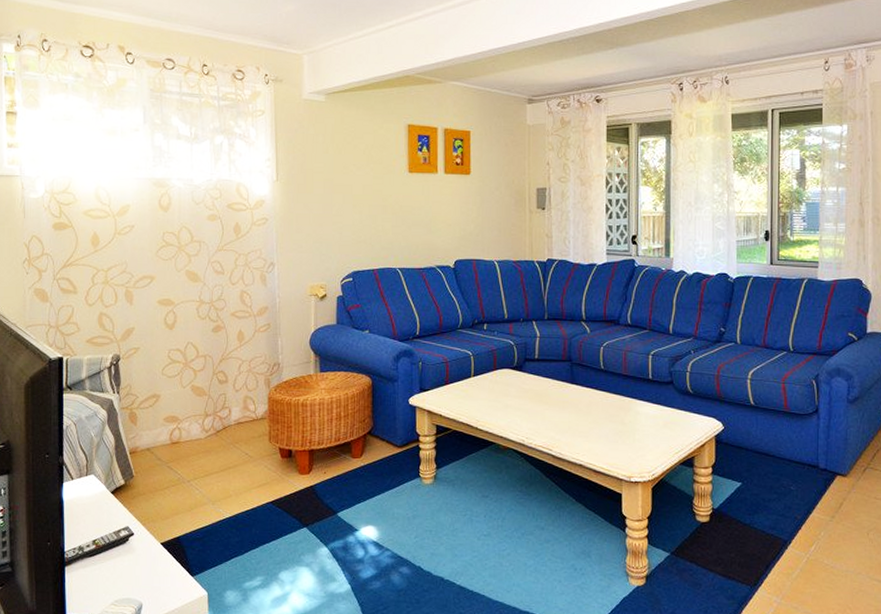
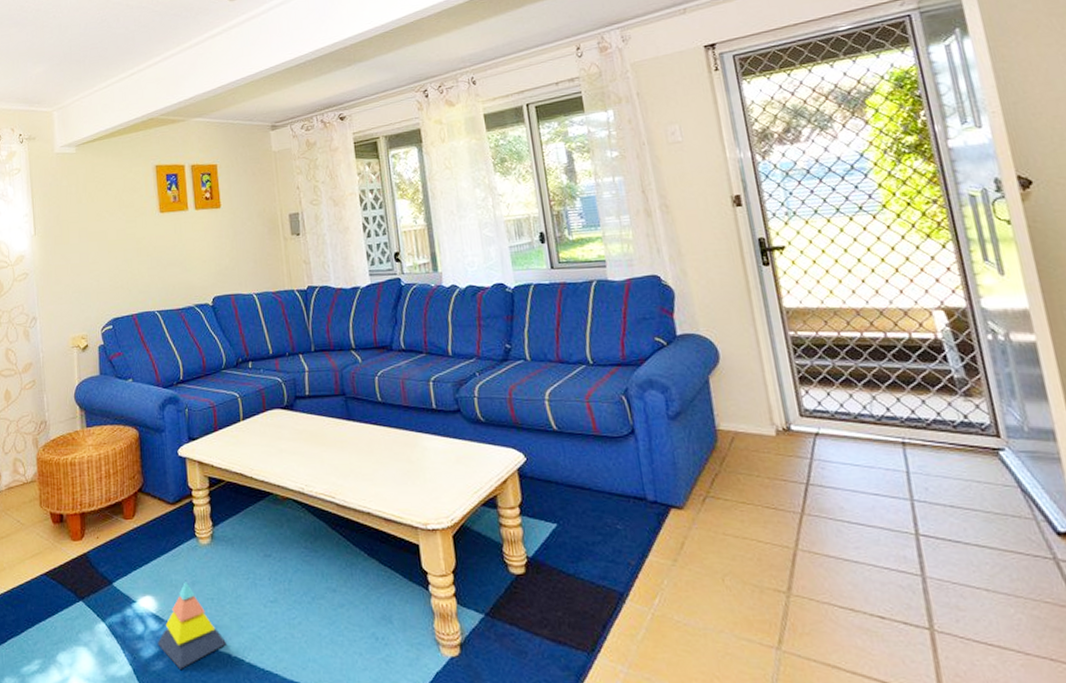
stacking toy: none [376,515,441,589] -> present [157,582,227,669]

